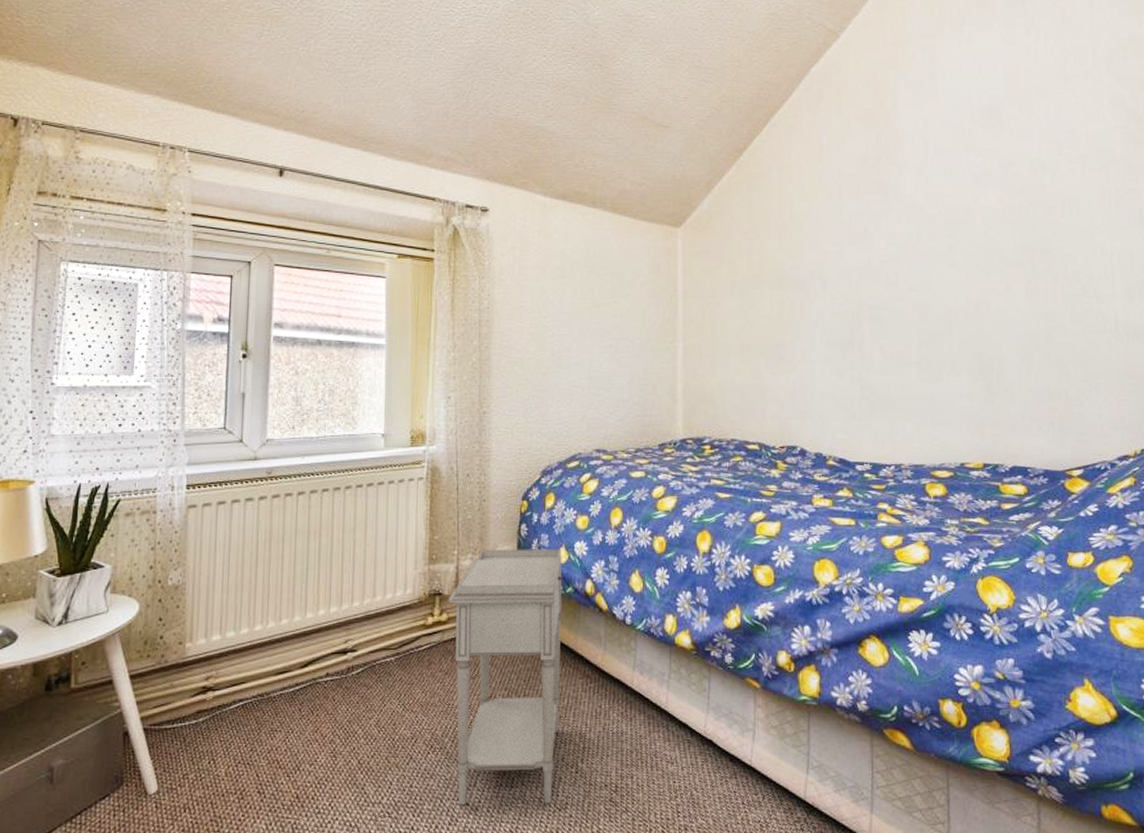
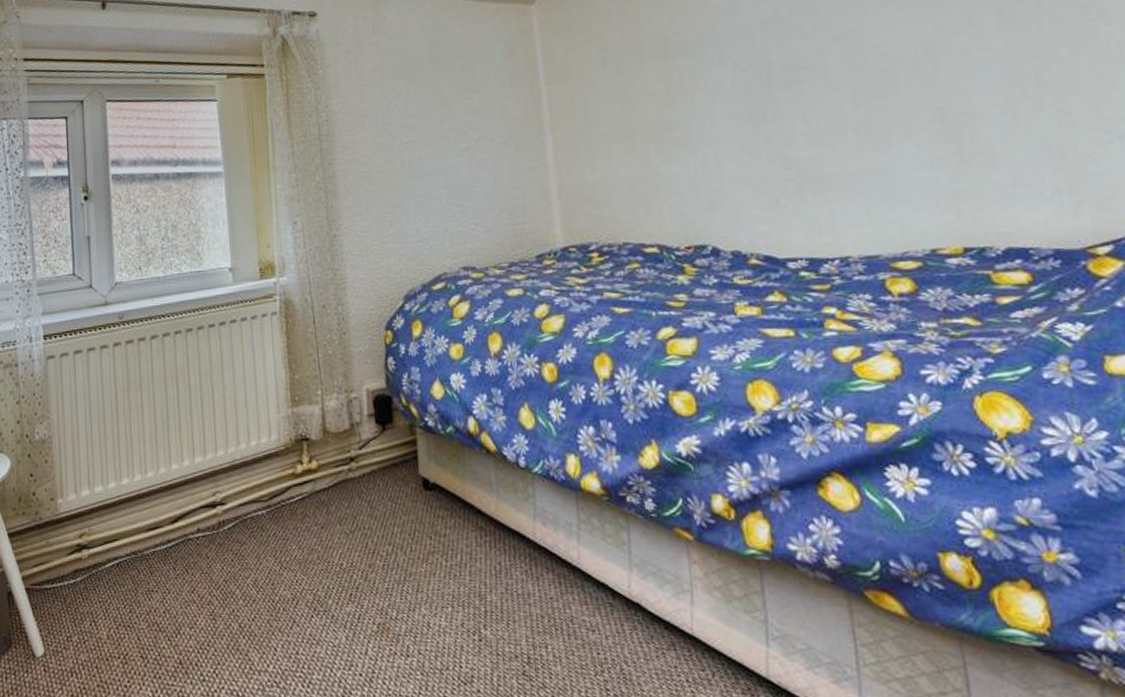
nightstand: present [448,549,563,806] -> none [316,383,455,677]

